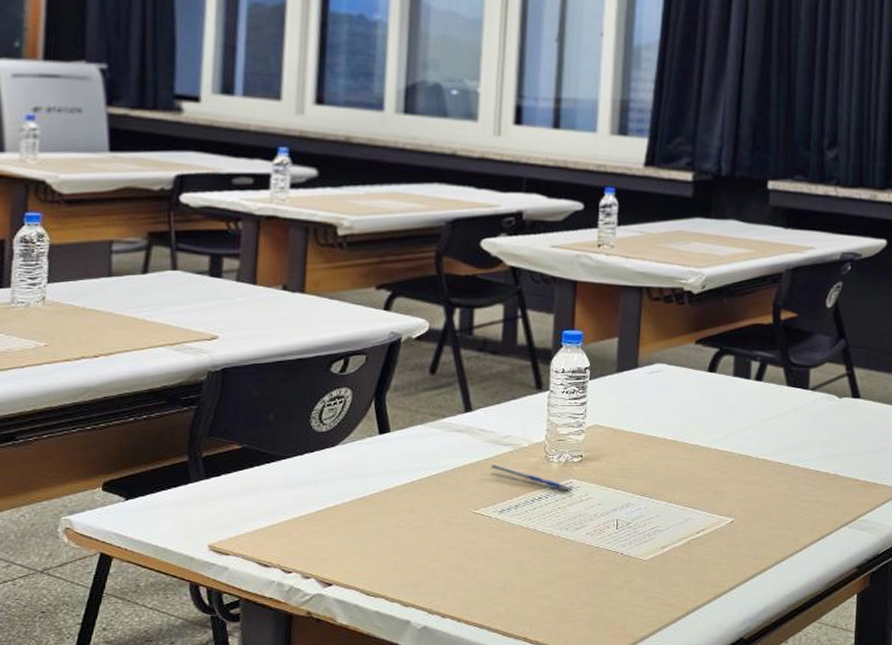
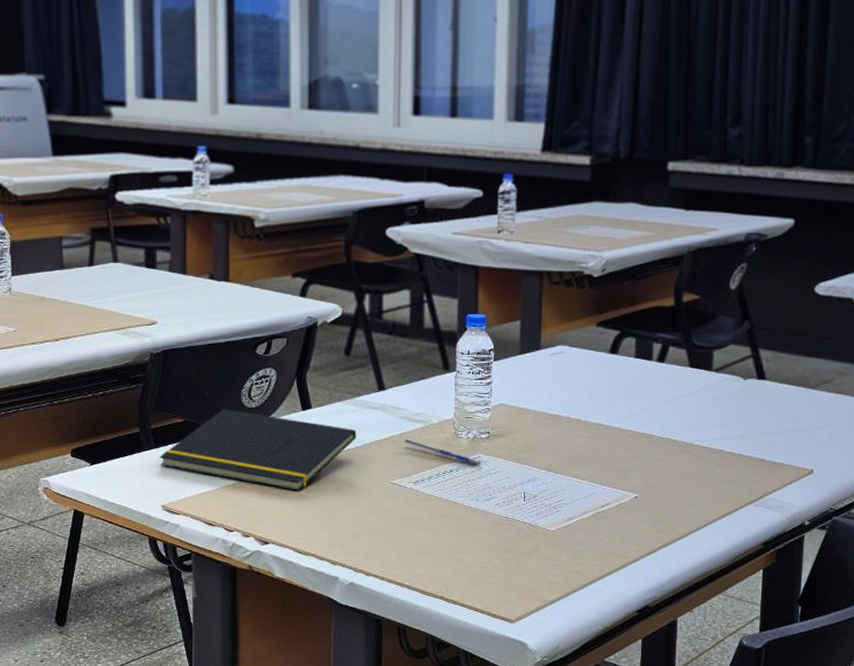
notepad: none [209,433,439,525] -> present [159,409,357,491]

